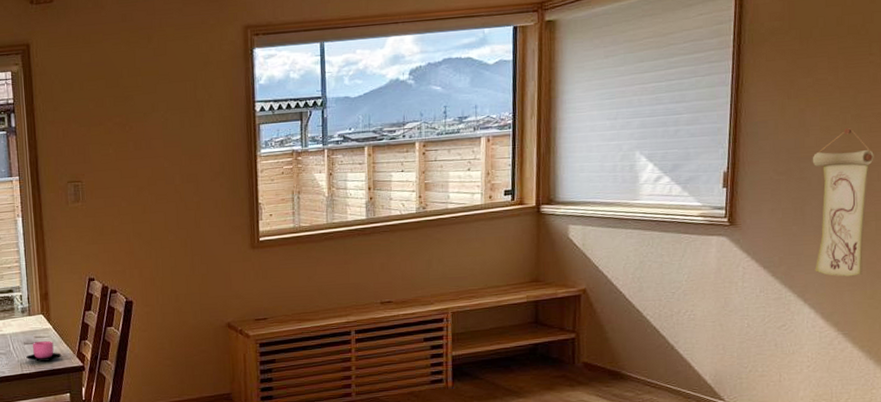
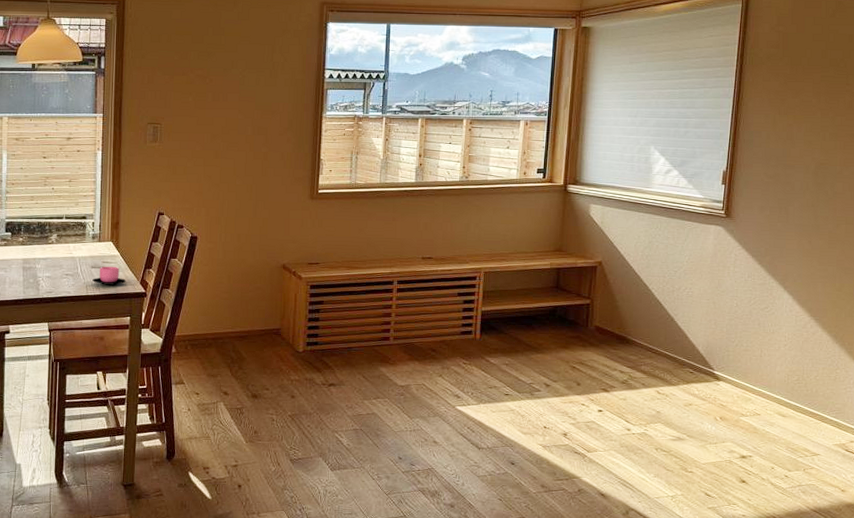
wall scroll: present [812,127,874,277] -> none [794,143,847,271]

